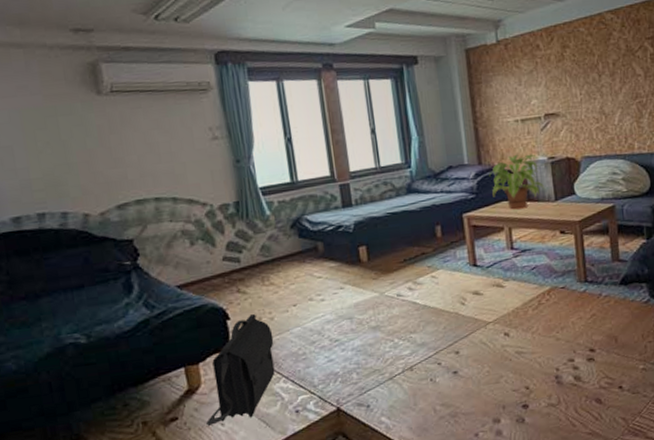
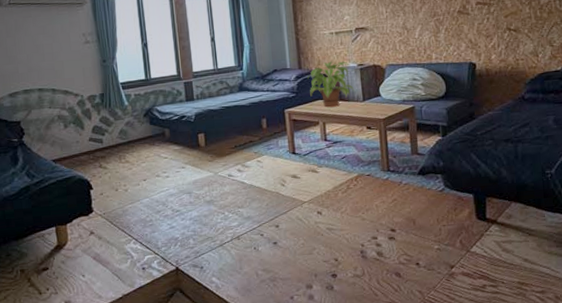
backpack: present [206,314,275,426] -> none [71,186,127,276]

